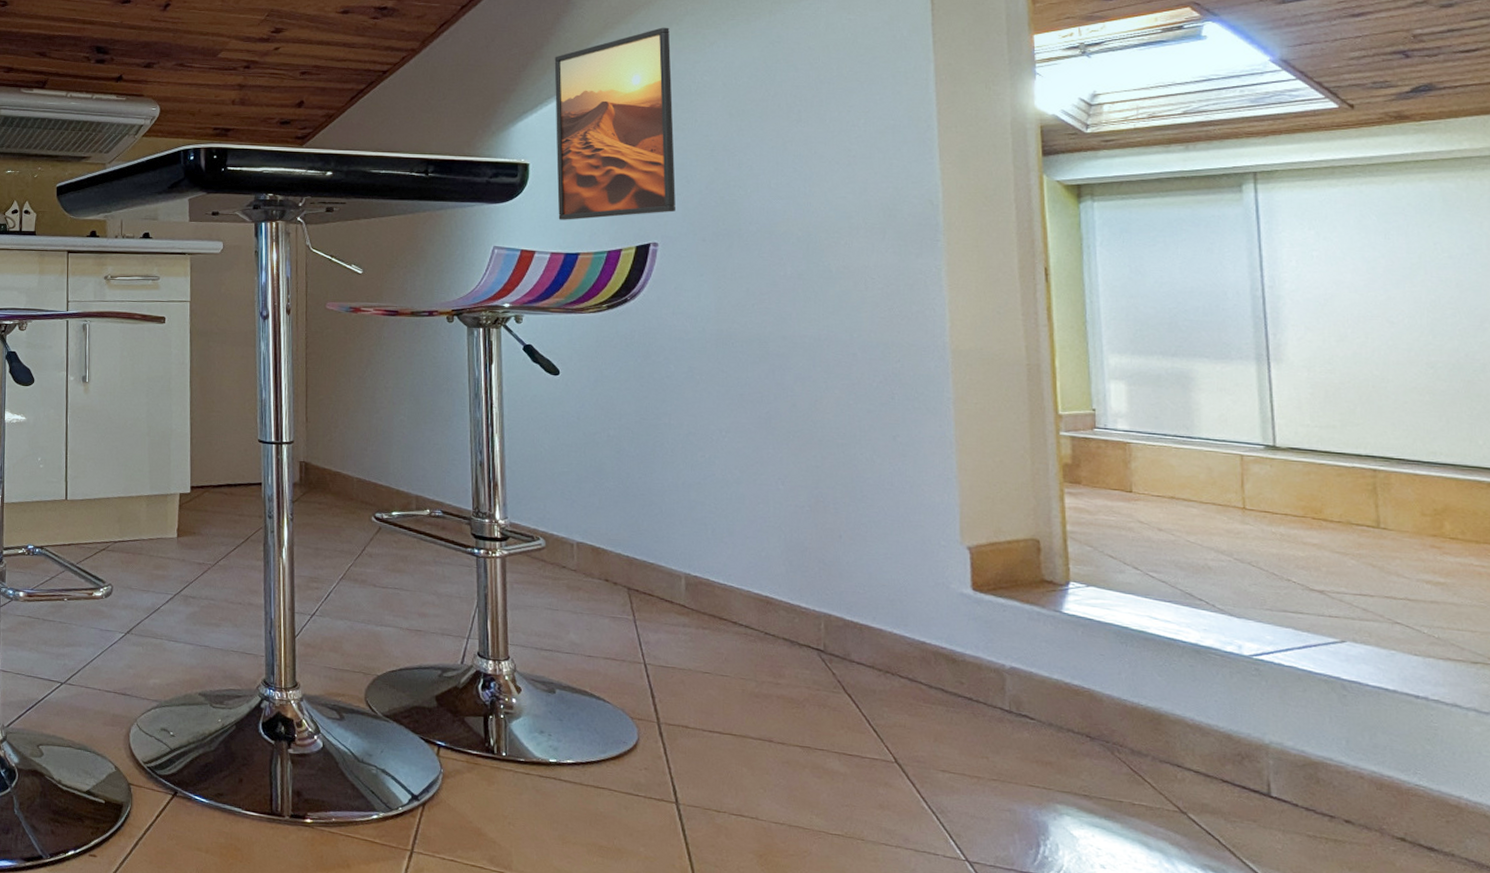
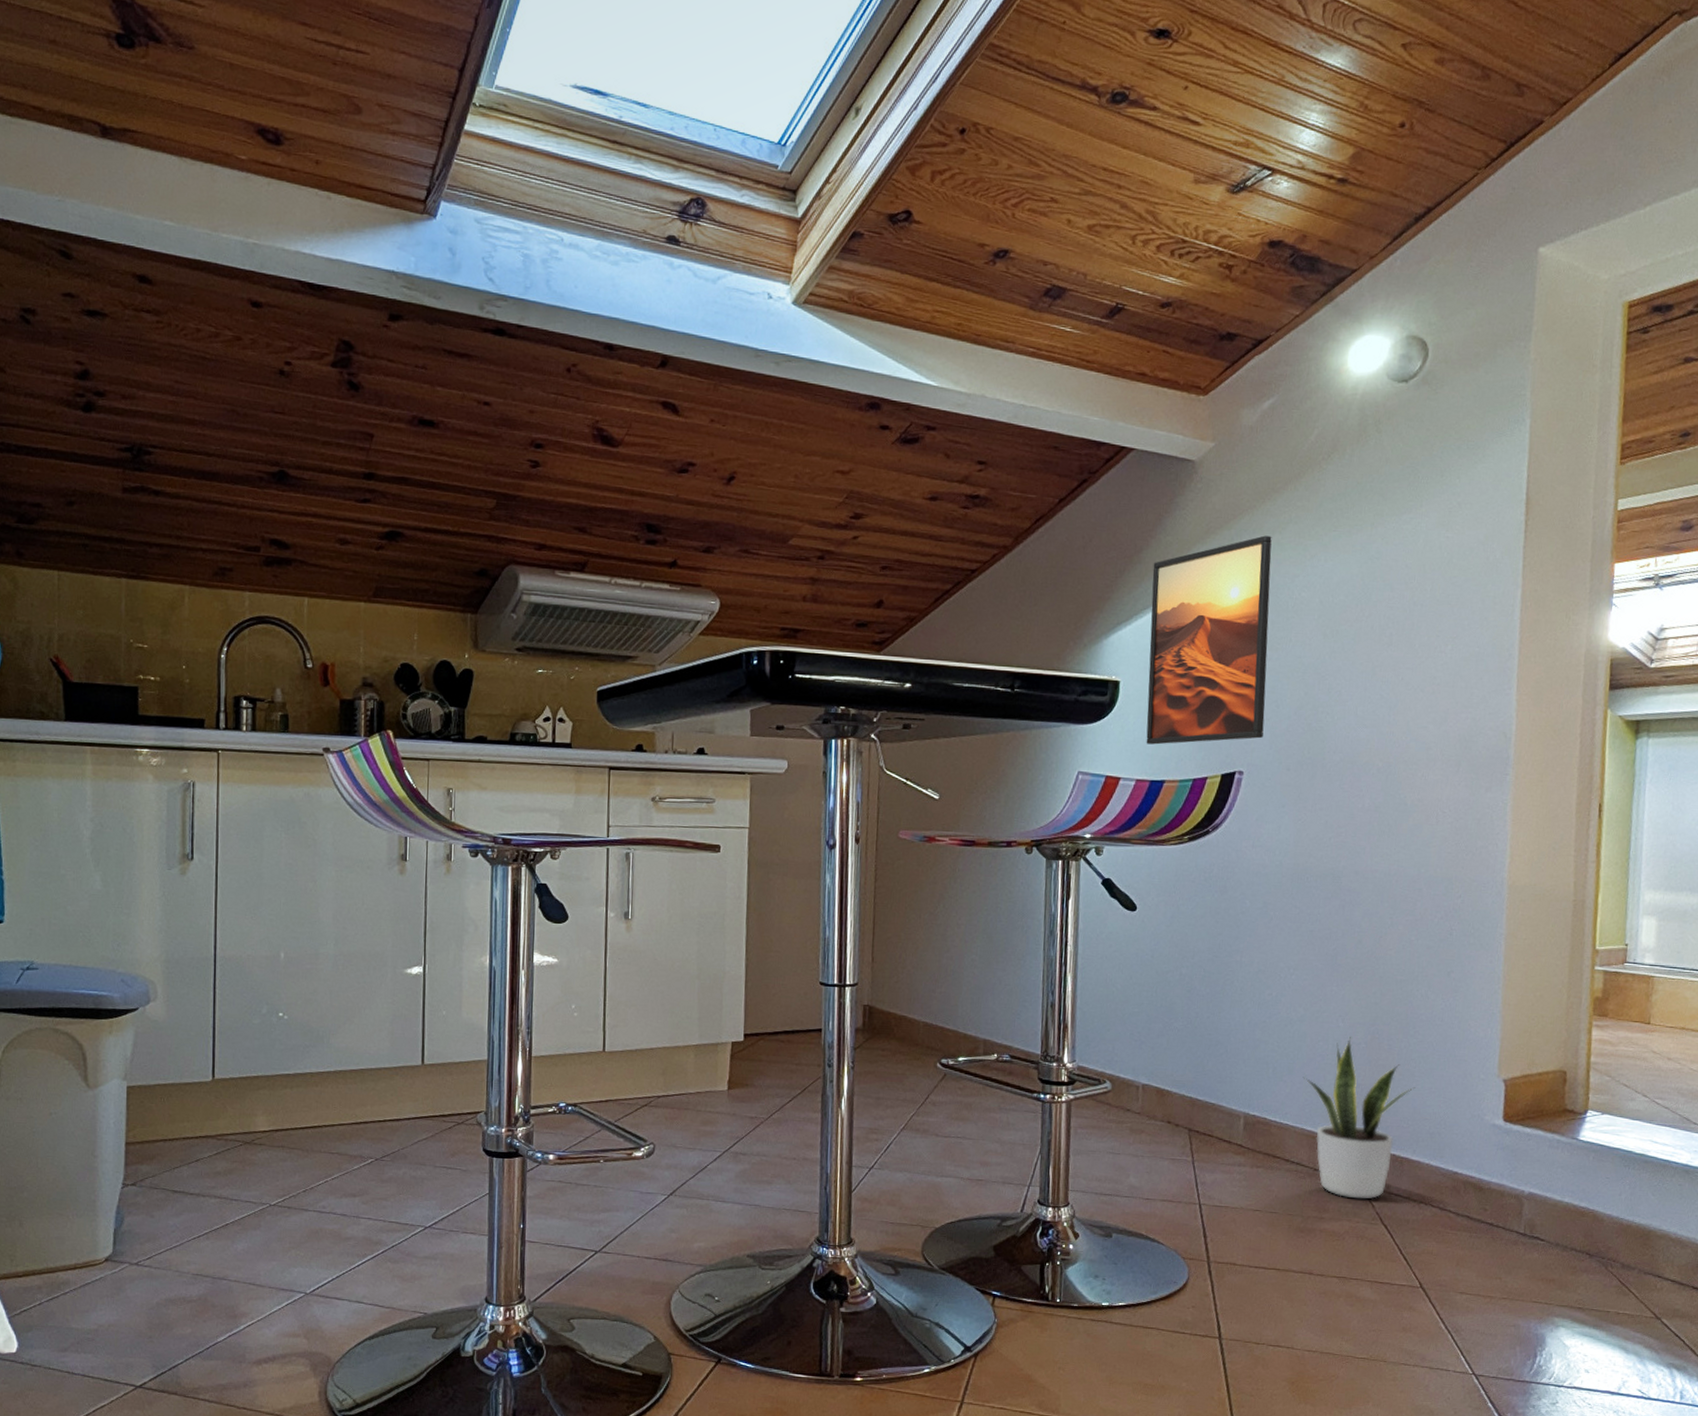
potted plant: none [744,499,869,667] -> present [1302,1036,1415,1199]

